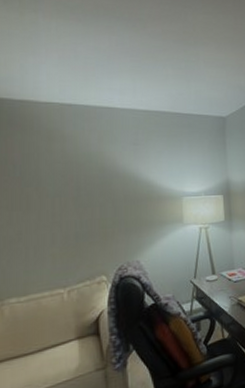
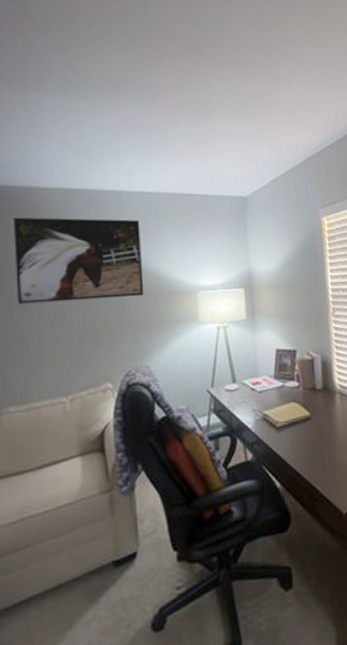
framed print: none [11,127,135,207] -> present [12,217,144,304]

